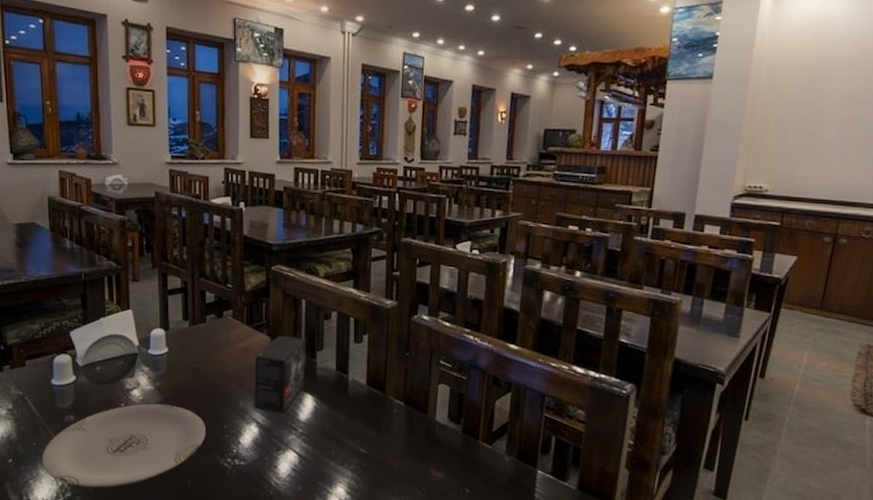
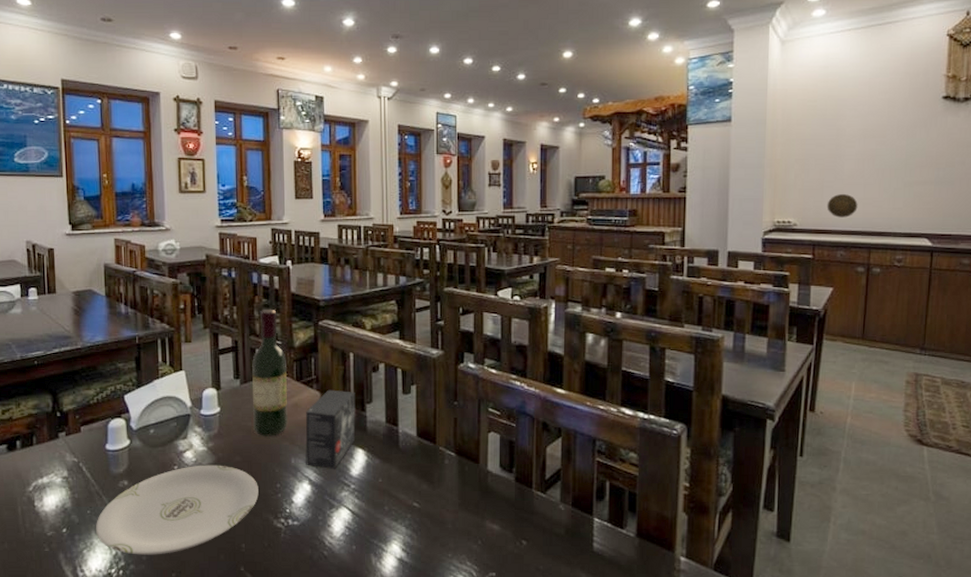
wine bottle: none [201,251,238,380] -> present [252,309,288,438]
decorative plate: none [801,161,833,186] -> present [827,194,858,218]

